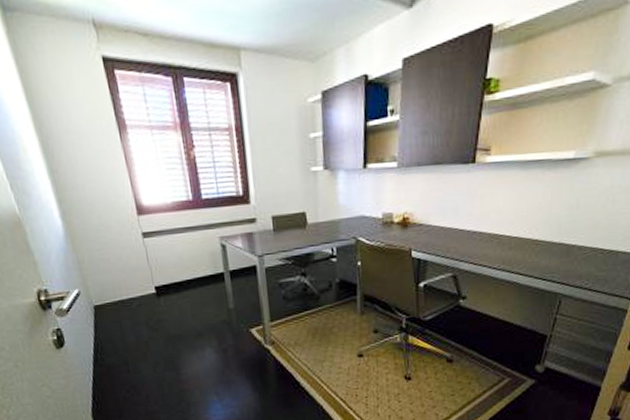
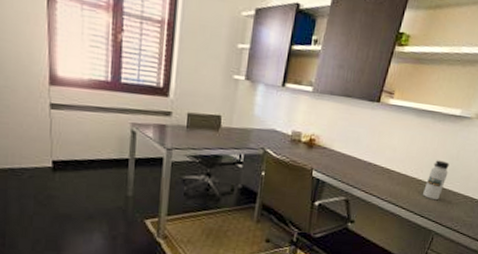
water bottle: none [542,213,569,259] -> present [423,160,450,201]

